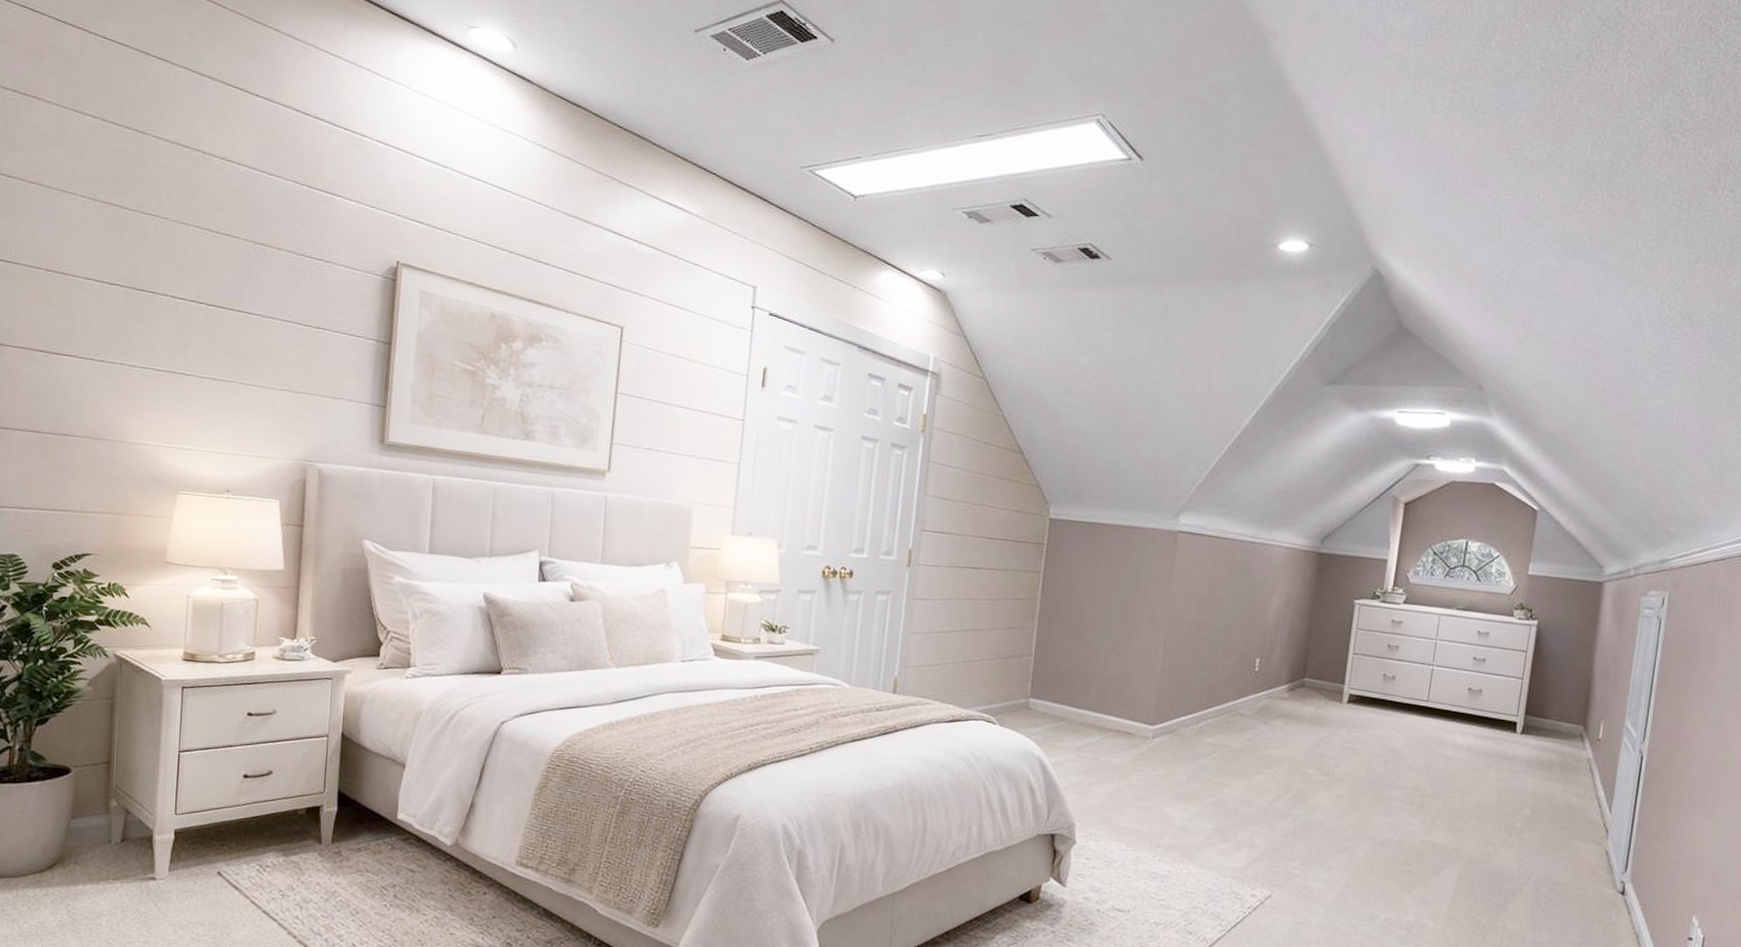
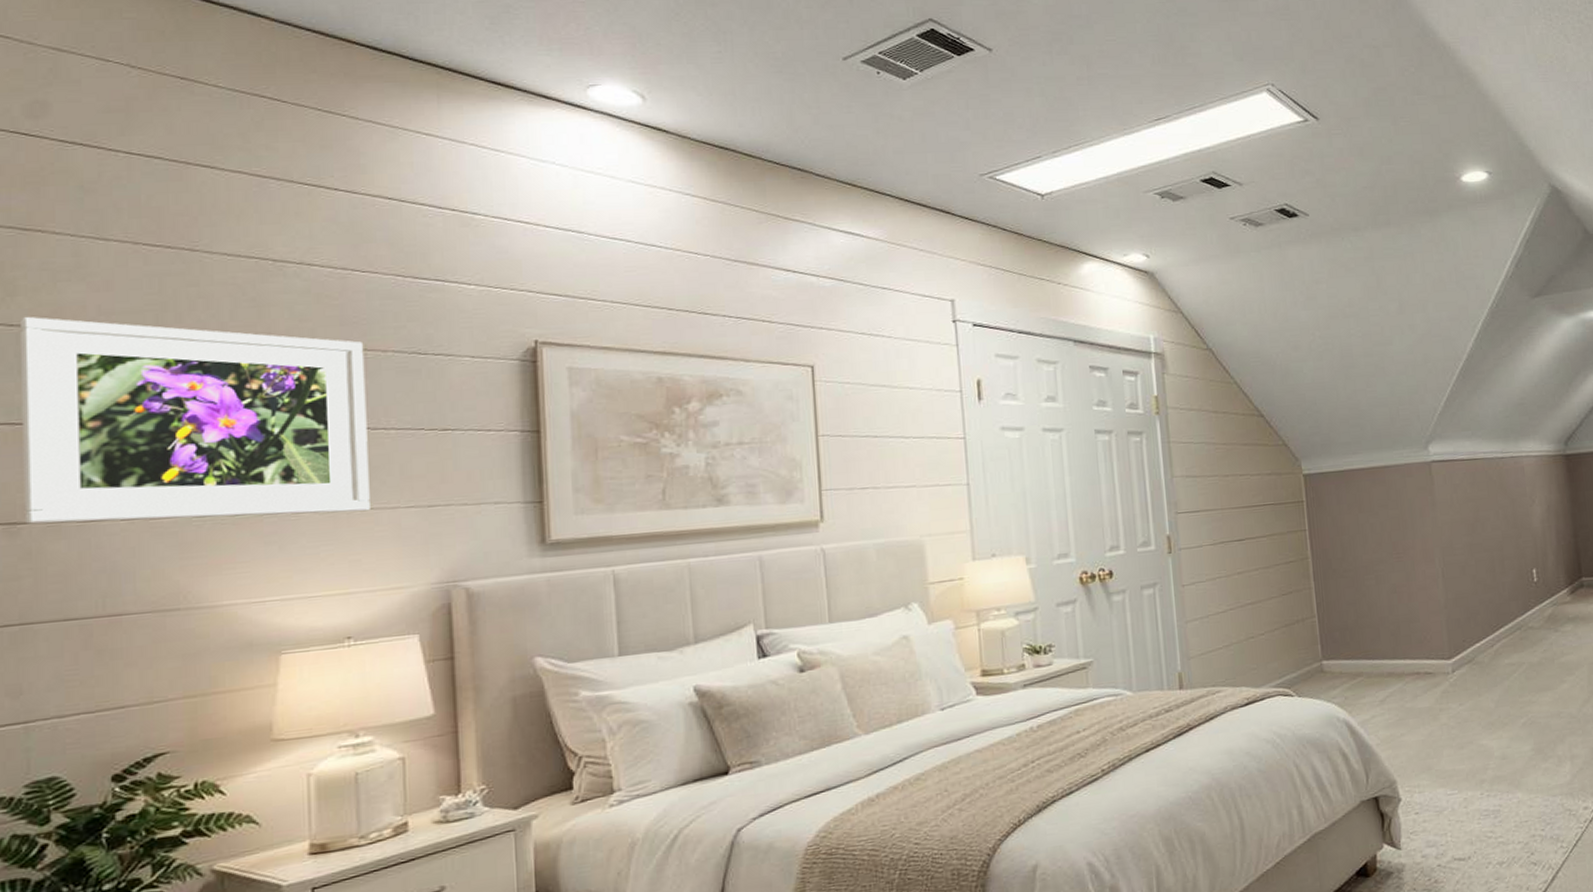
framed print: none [8,171,264,387] -> present [21,317,370,524]

